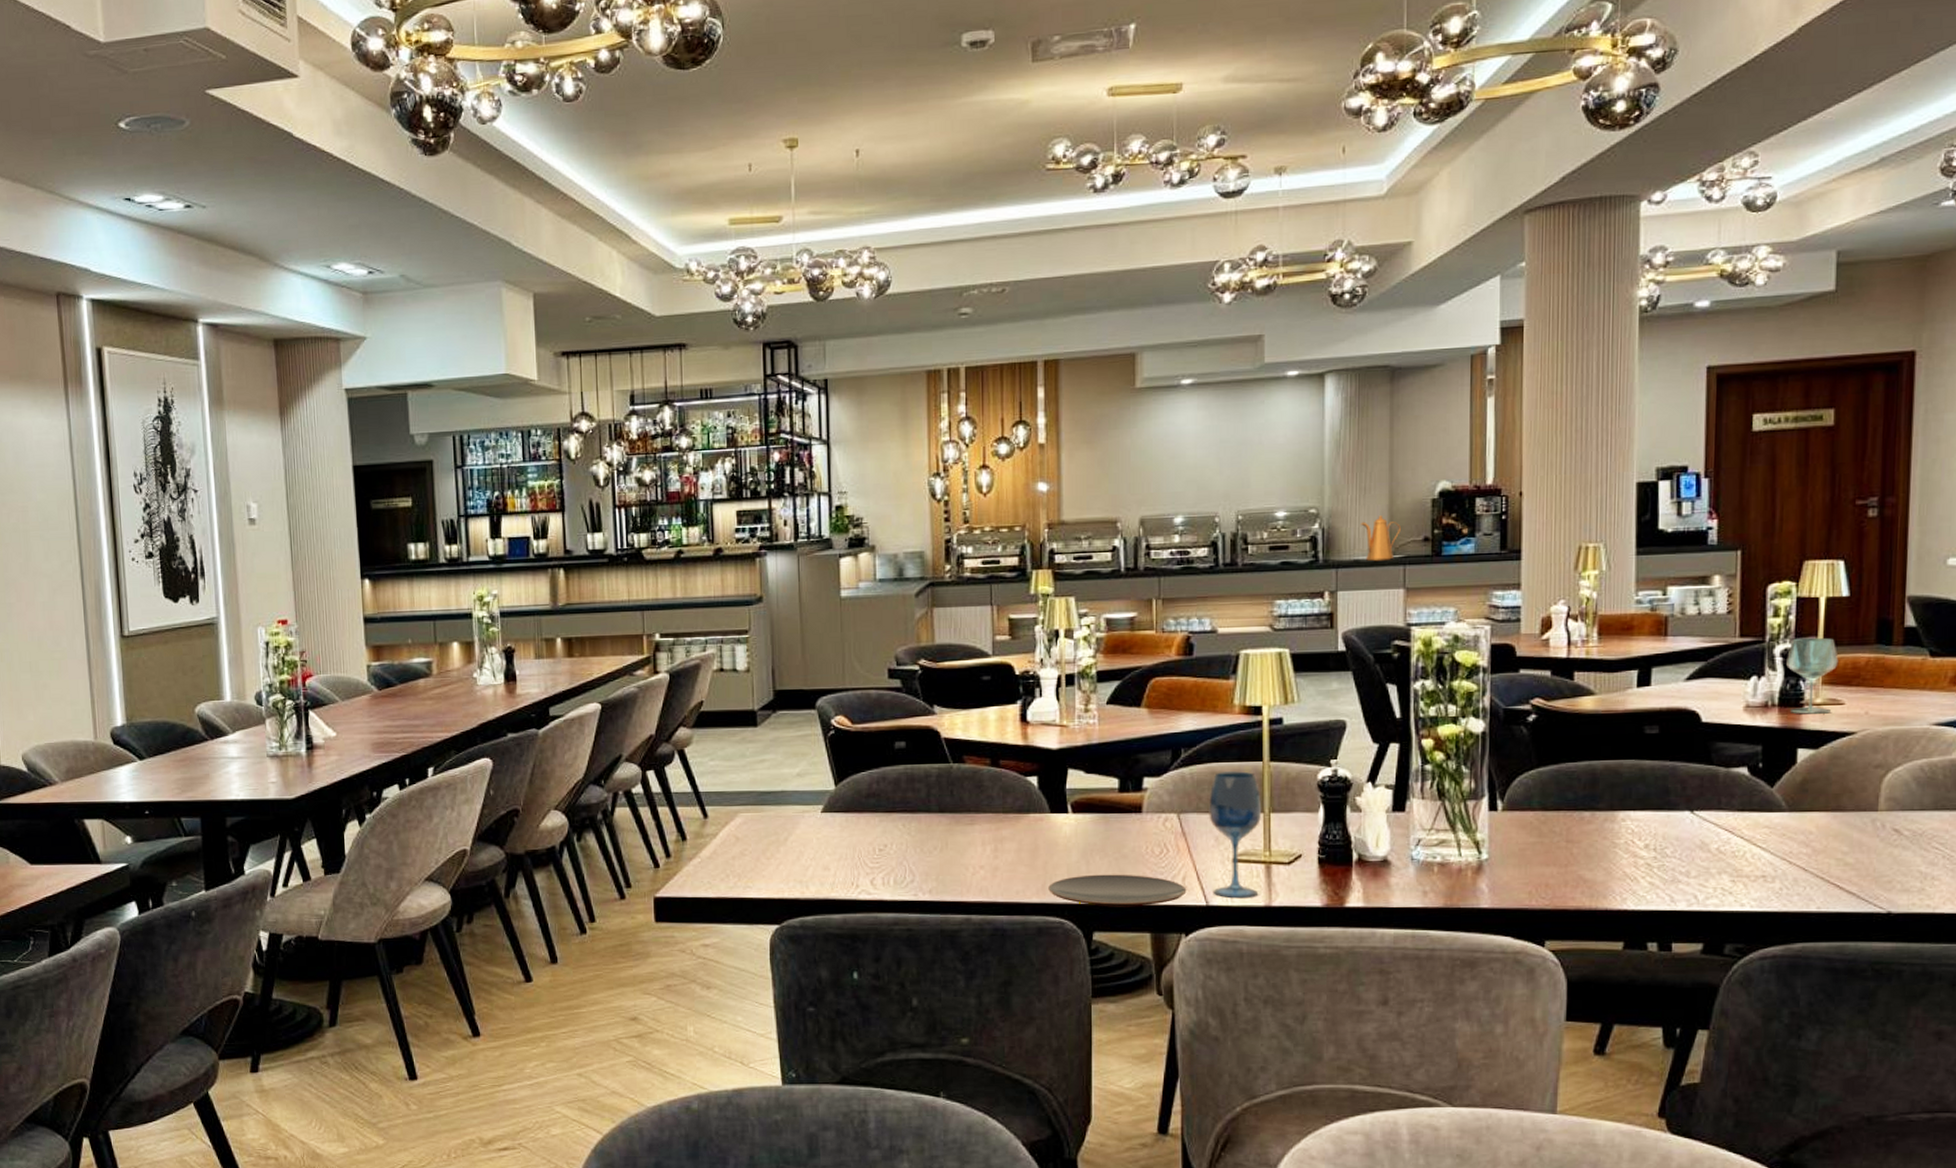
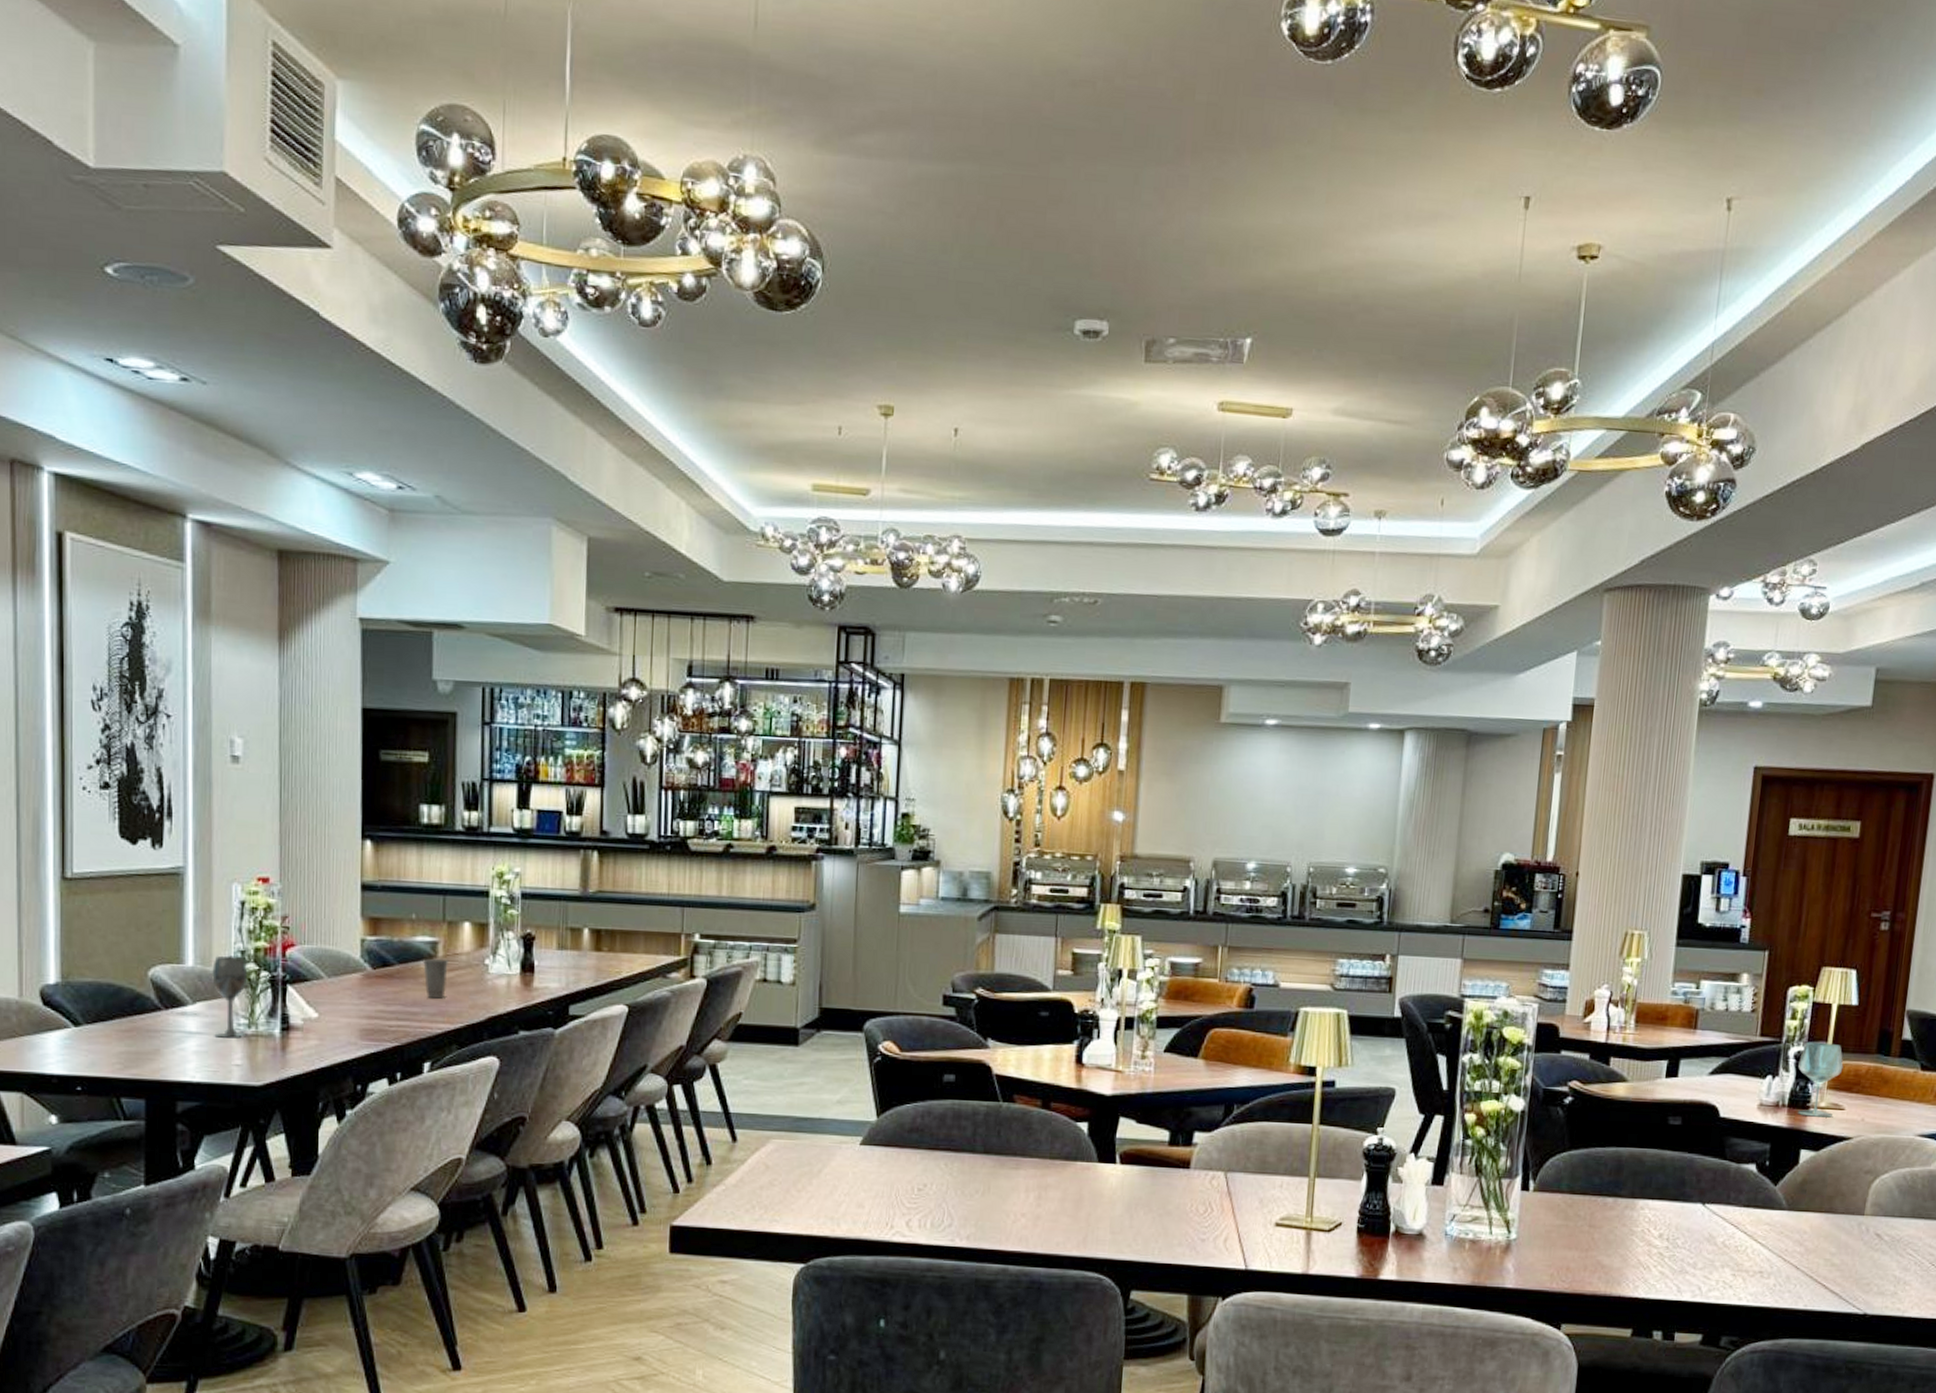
wine glass: none [246,689,279,760] -> present [212,955,248,1038]
cup: none [419,676,443,711] -> present [422,958,450,999]
plate: present [1048,874,1187,907] -> none [1089,1230,1228,1267]
wineglass: present [1209,771,1261,899] -> none [1252,1132,1308,1264]
coffee pot: present [1361,515,1401,562] -> none [1426,882,1464,930]

